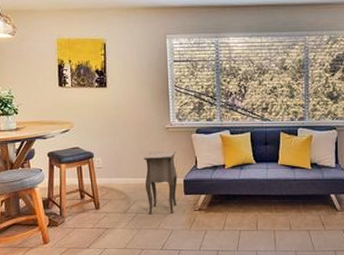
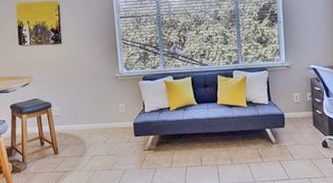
side table: present [143,150,177,215] -> none [96,96,129,157]

